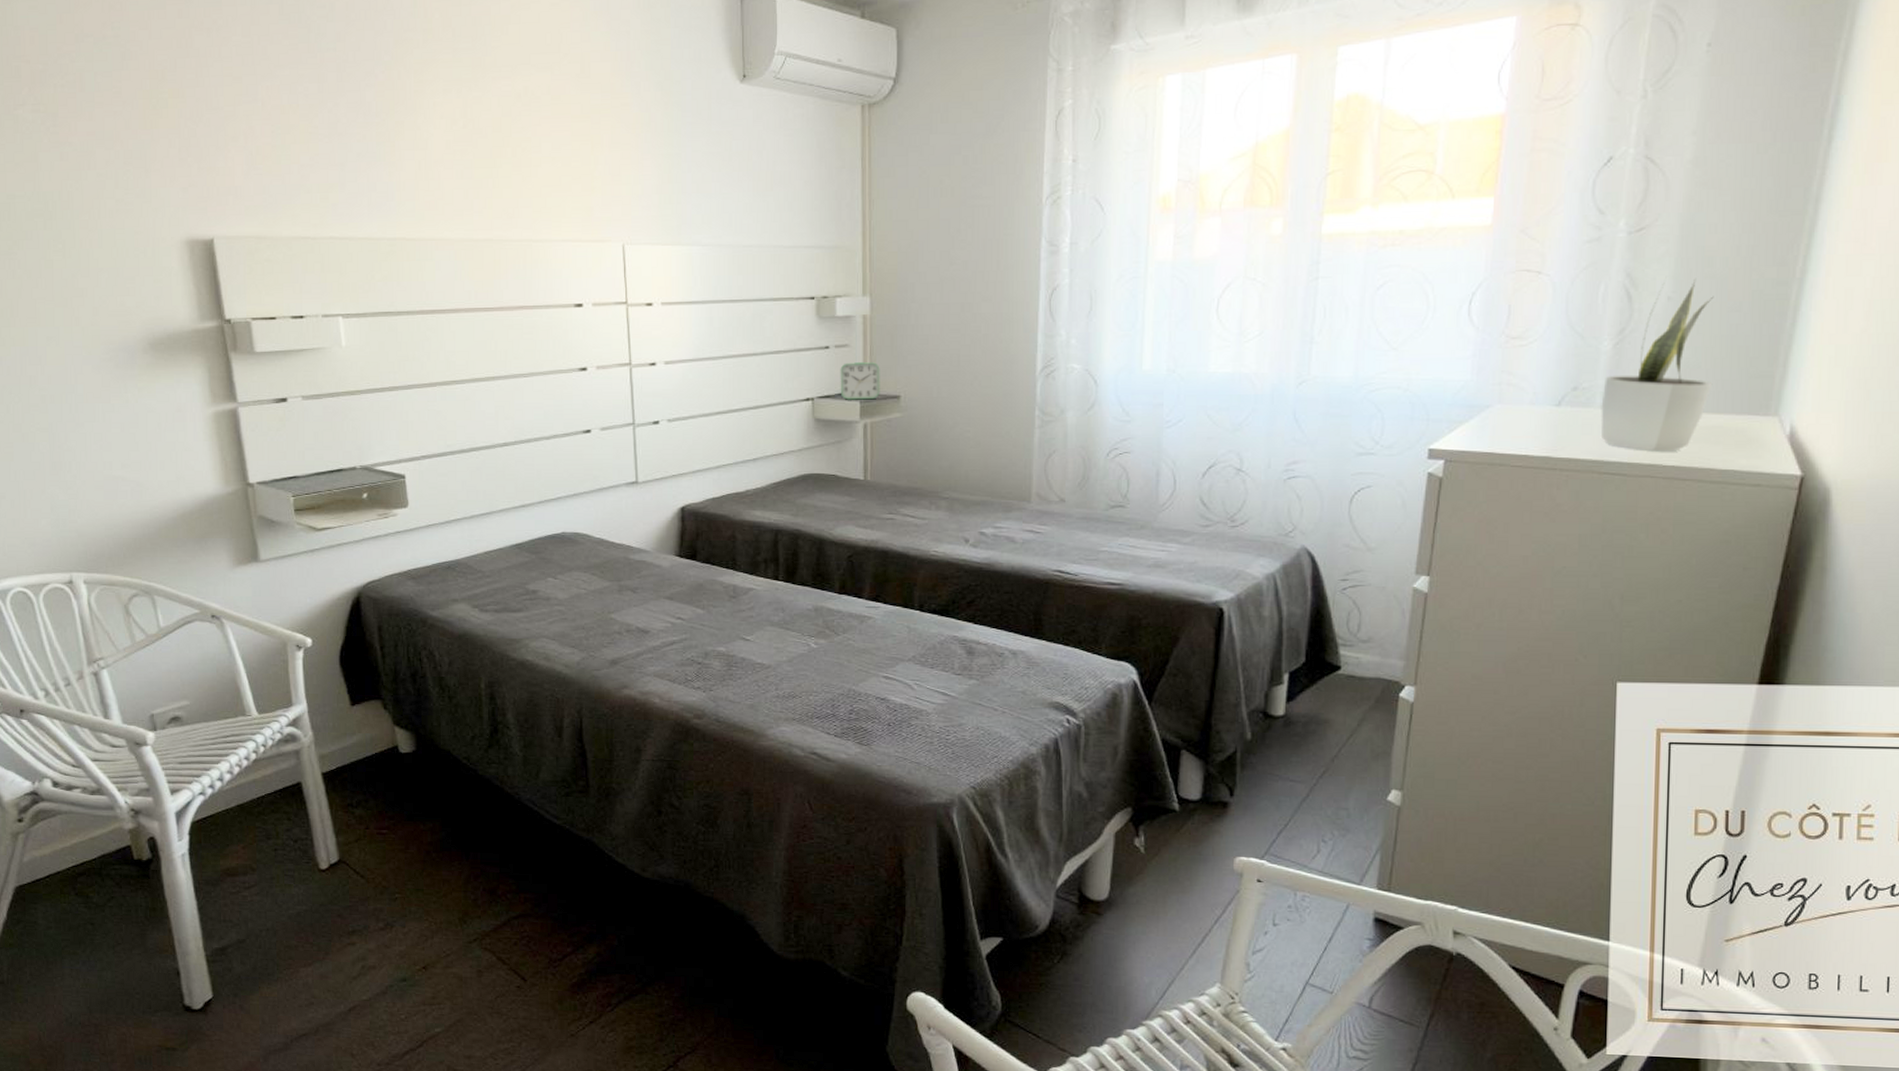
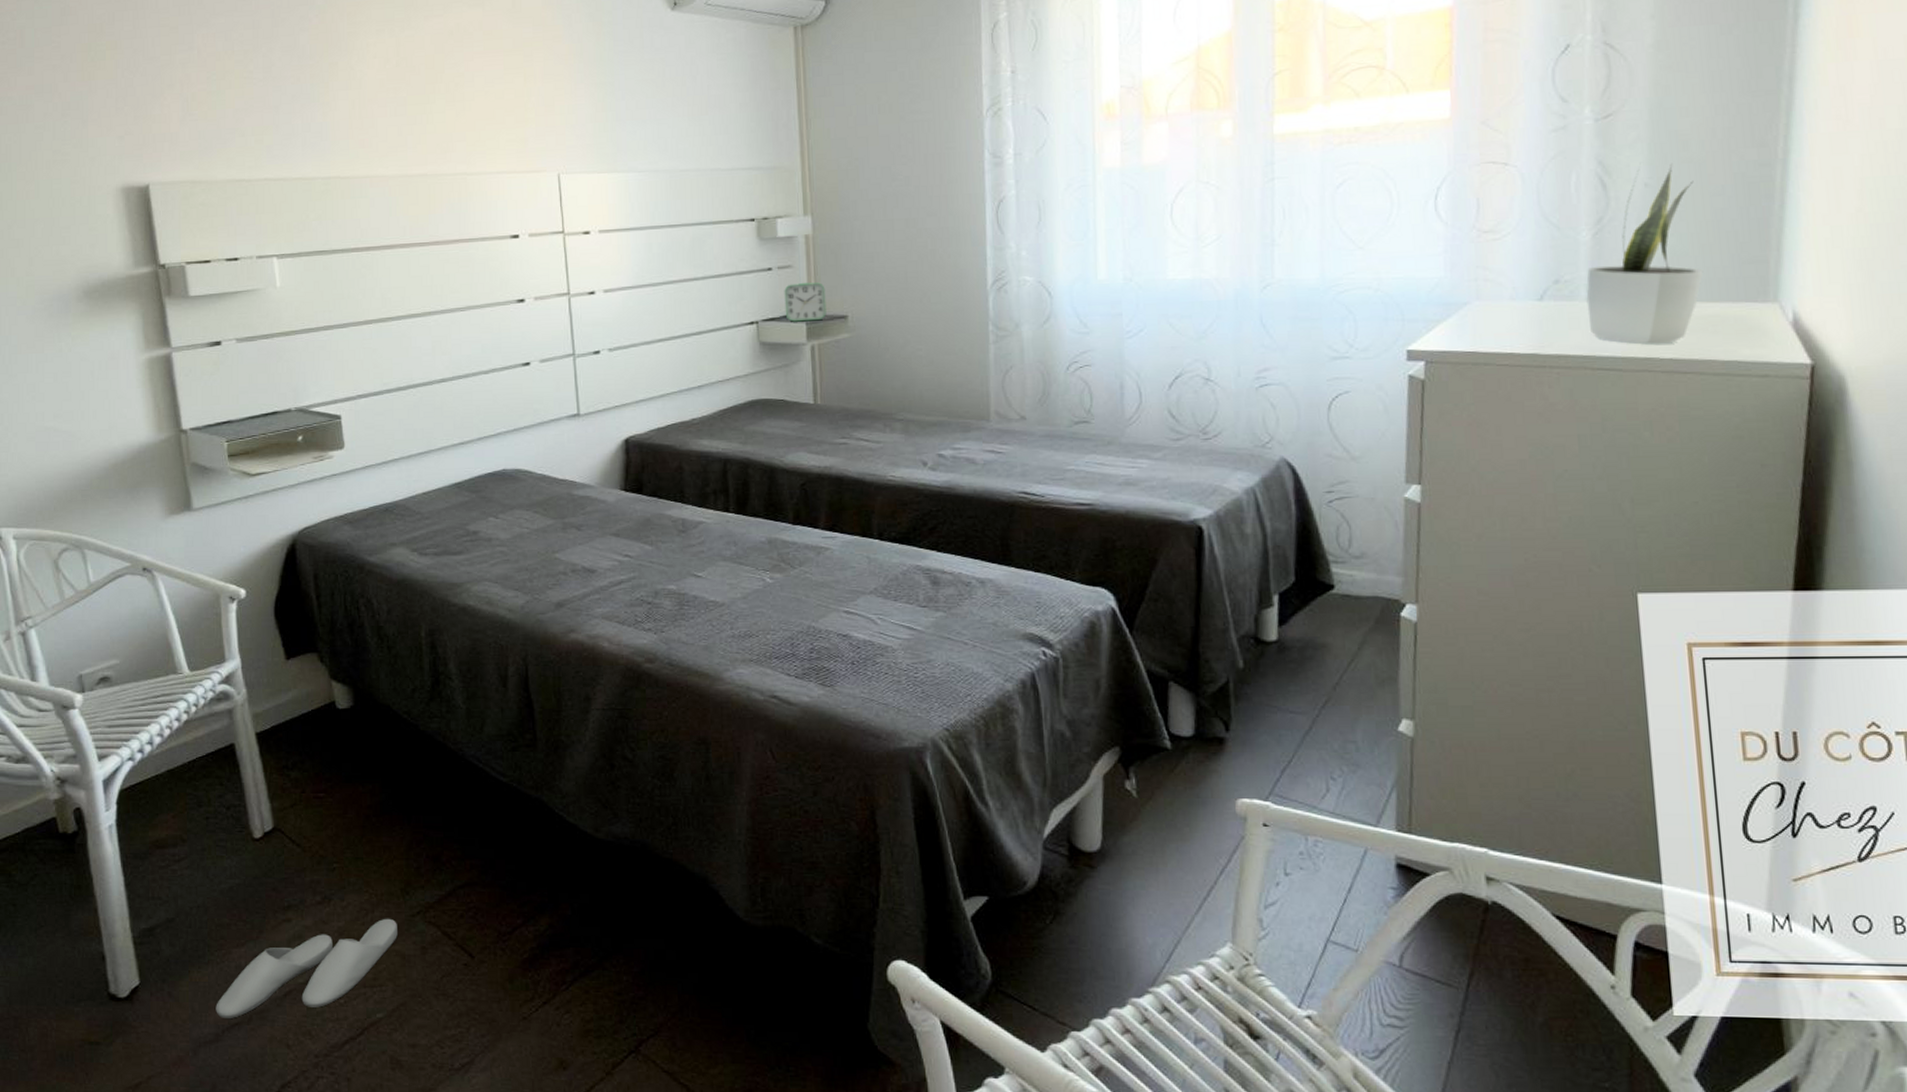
slippers: none [284,944,455,1030] -> present [216,918,398,1018]

